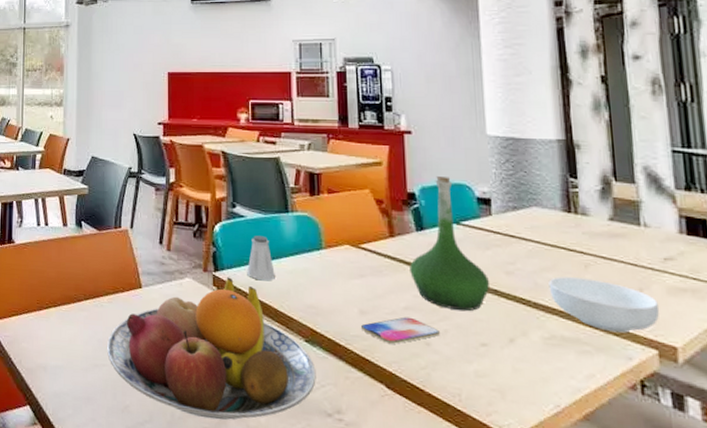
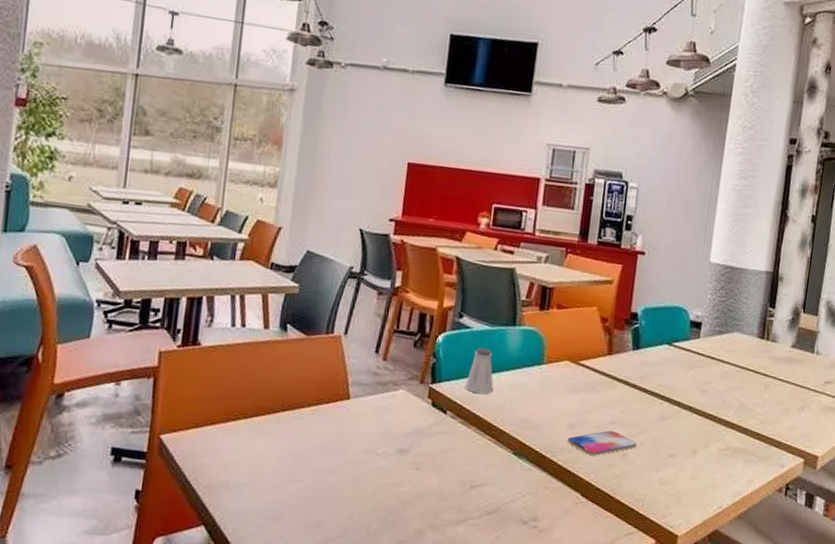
fruit bowl: present [107,277,316,420] -> none [303,389,519,532]
vase: present [410,176,491,312] -> none [620,298,687,426]
cereal bowl: present [548,277,660,333] -> none [733,396,813,445]

